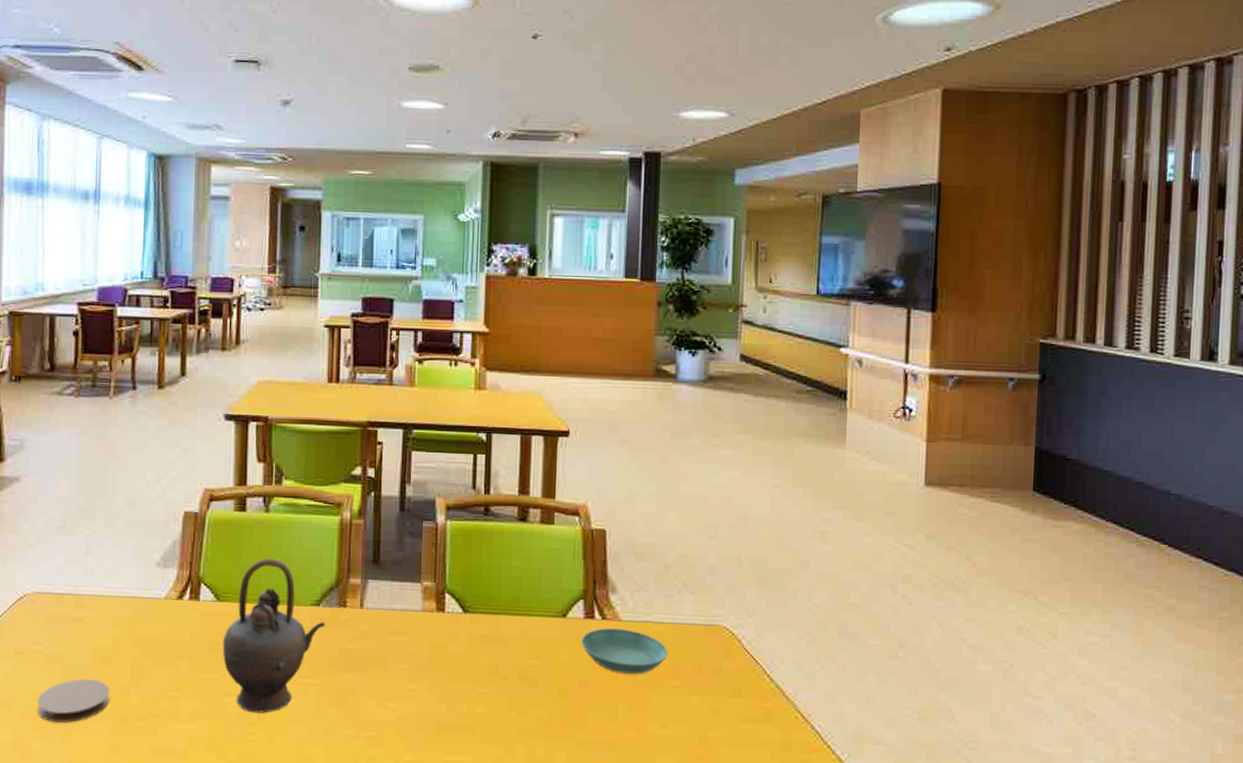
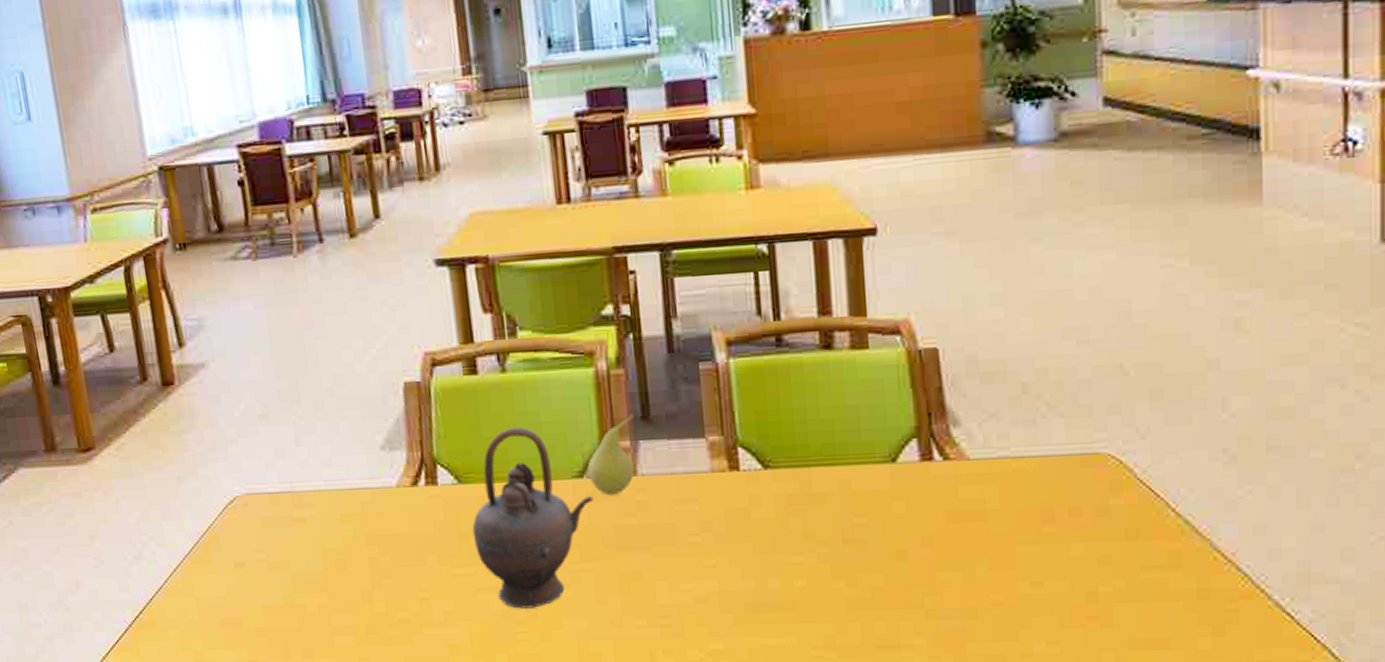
coaster: present [37,679,110,723] -> none [269,587,352,638]
fruit: none [324,557,367,623] -> present [587,414,636,496]
saucer: present [581,628,668,674] -> none [919,469,1035,524]

